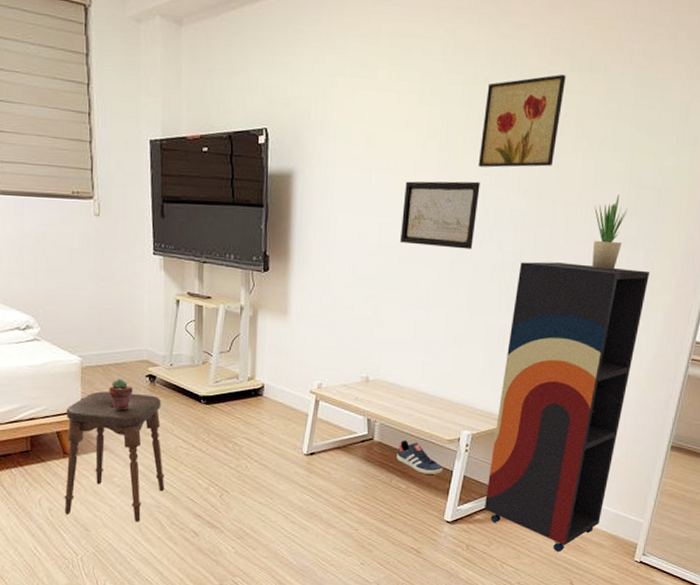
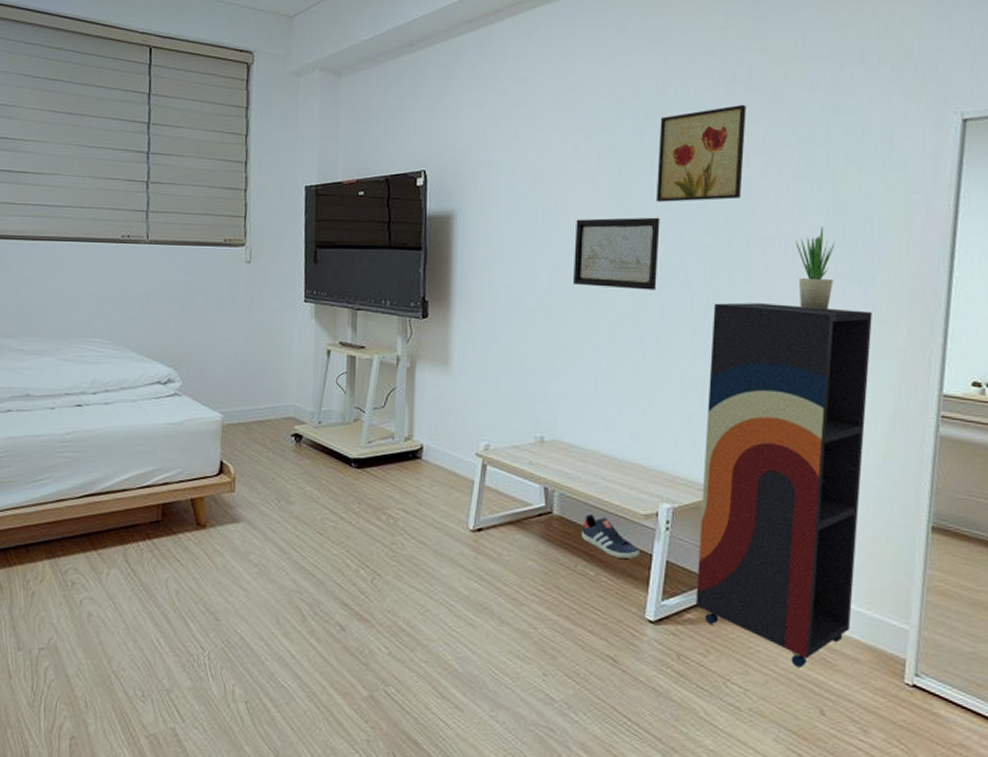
stool: present [64,391,165,522] -> none [194,452,308,611]
potted succulent: present [109,379,133,411] -> none [250,439,277,475]

